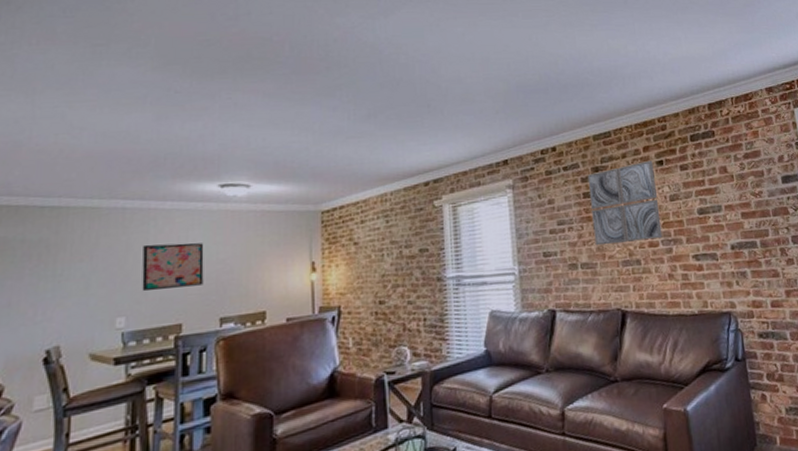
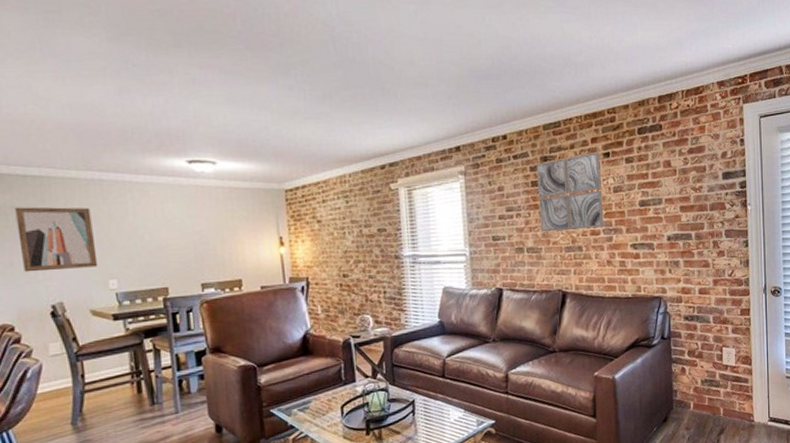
wall art: none [22,238,108,313] -> present [15,207,98,273]
wall art: present [142,243,204,292] -> none [124,215,183,258]

